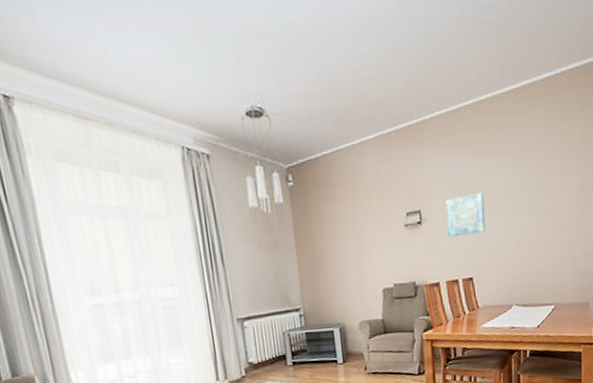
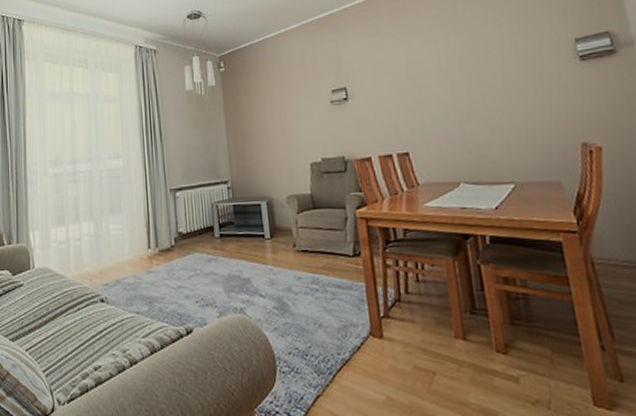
wall art: present [445,192,485,238] -> none [371,68,418,113]

